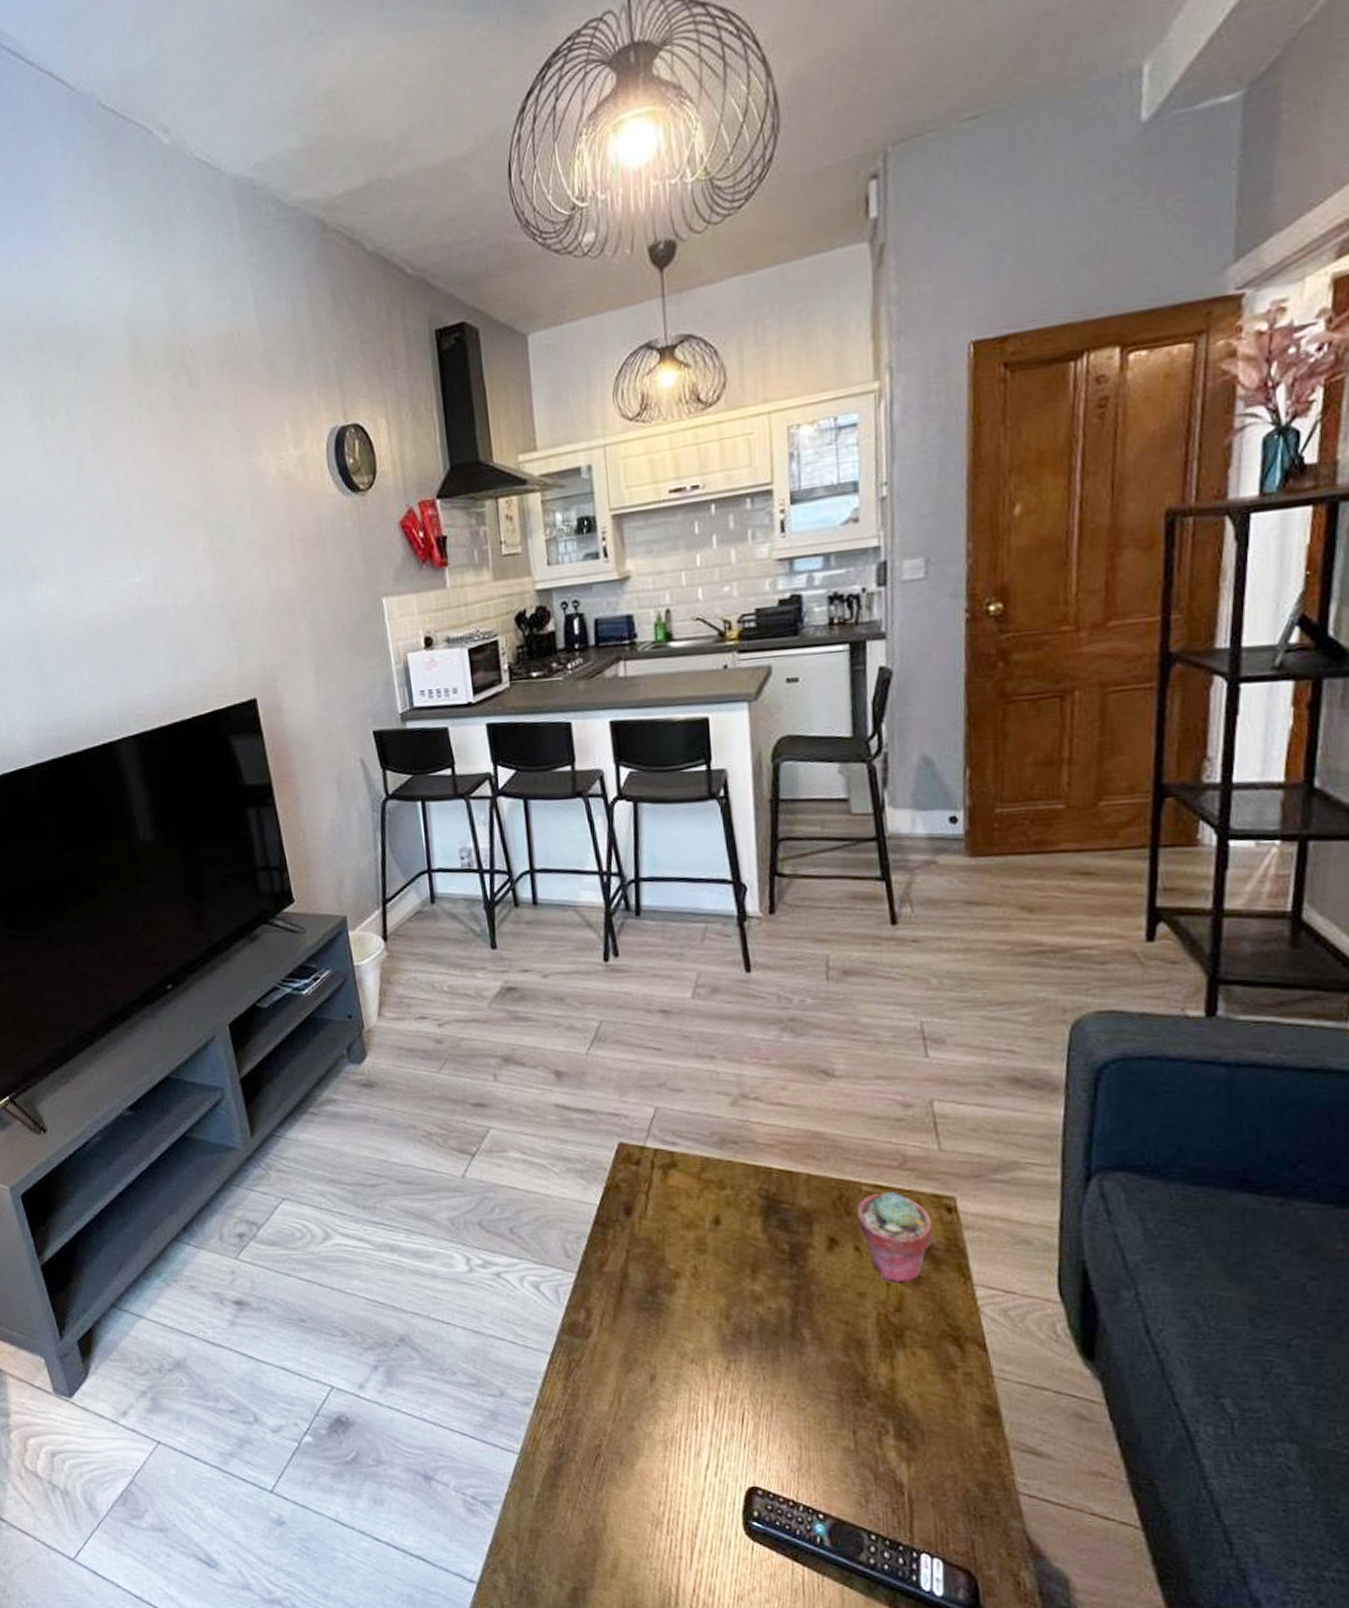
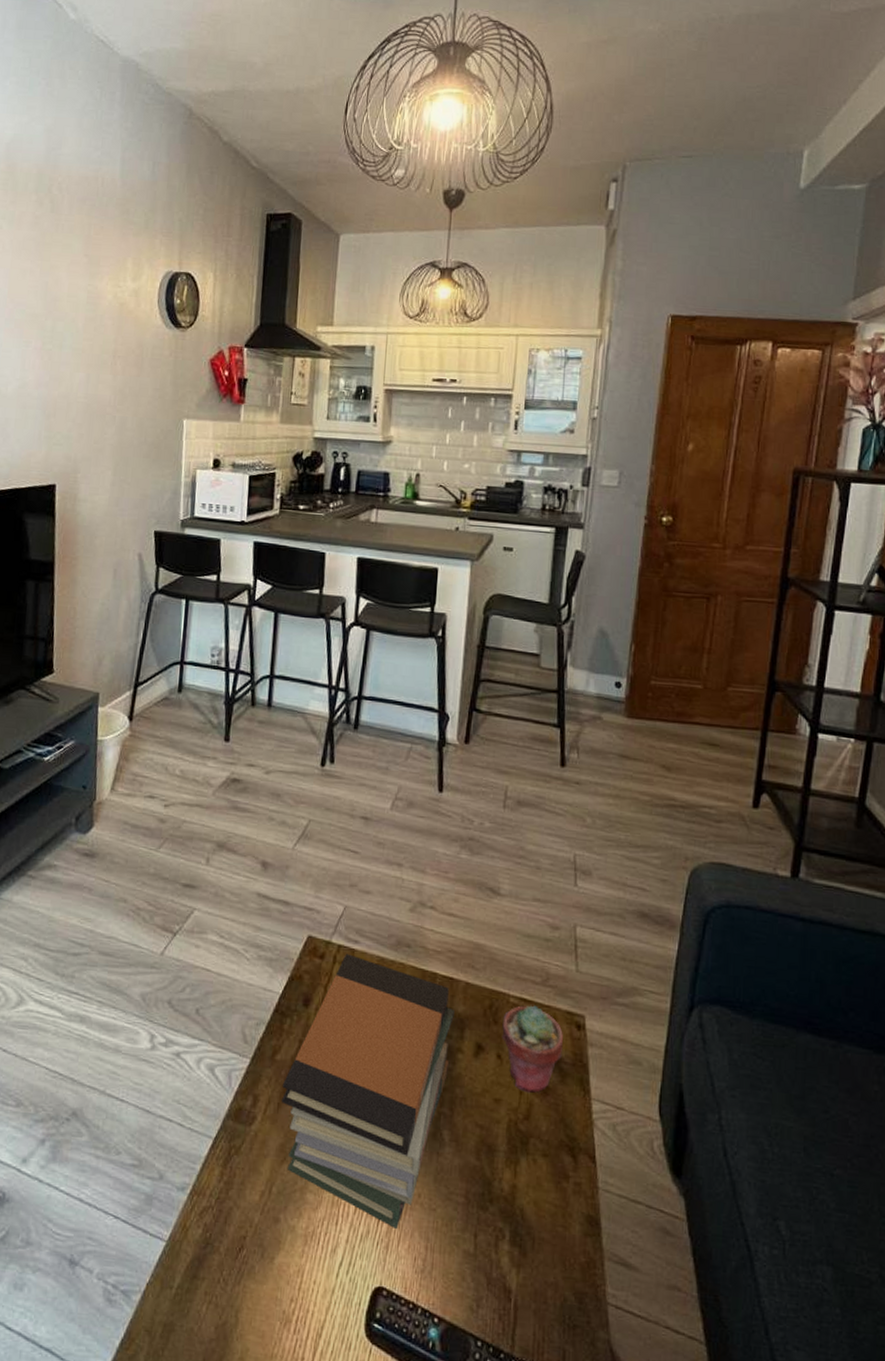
book stack: none [615,1157,800,1430] -> present [282,953,454,1229]

